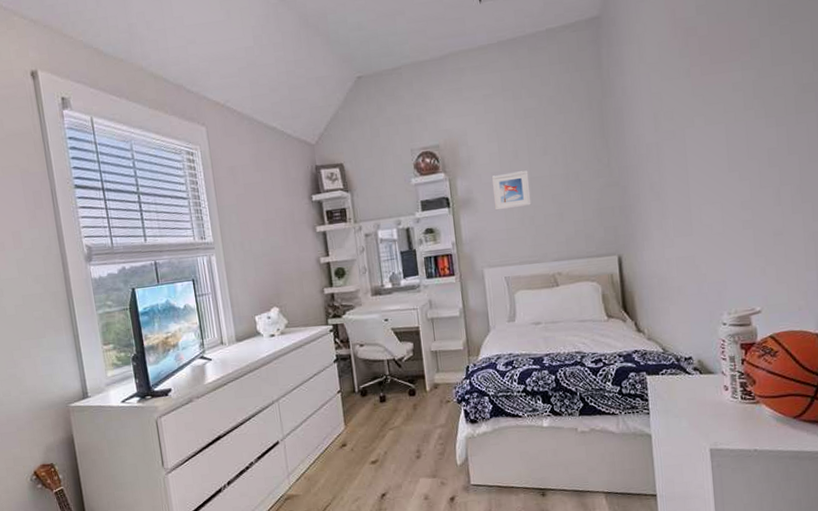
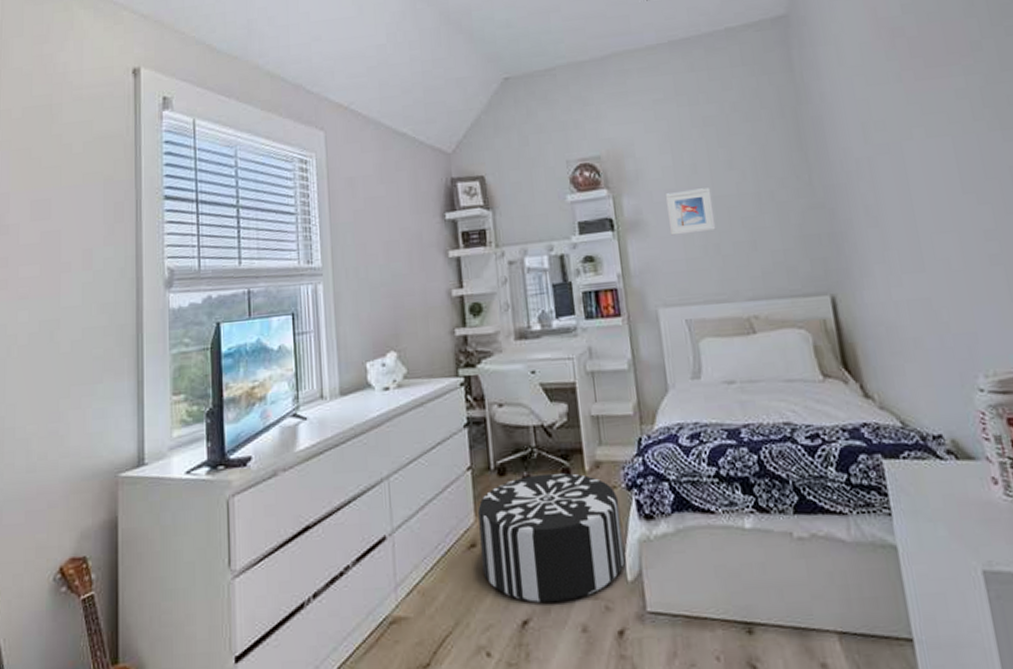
pouf: none [347,393,456,482] -> present [478,472,626,604]

